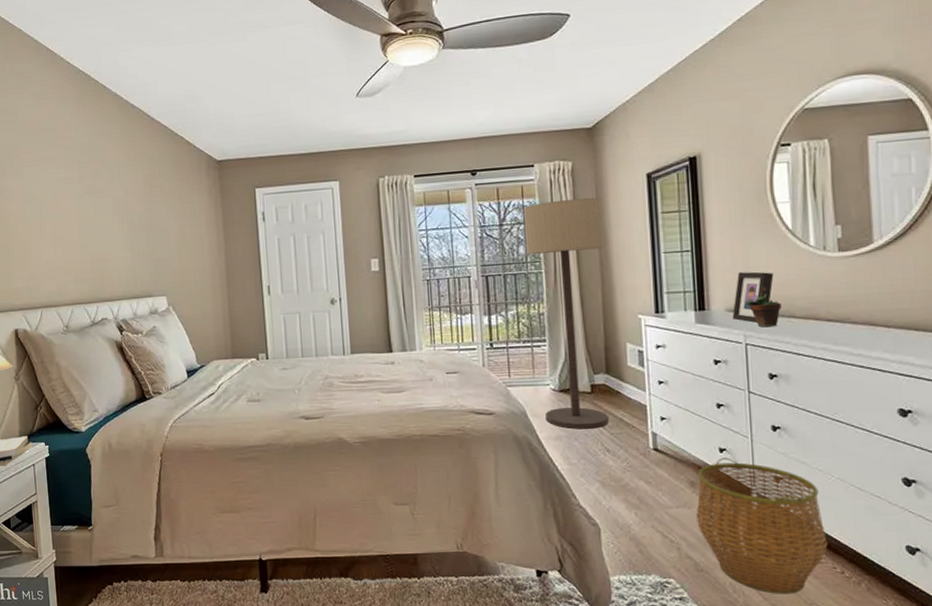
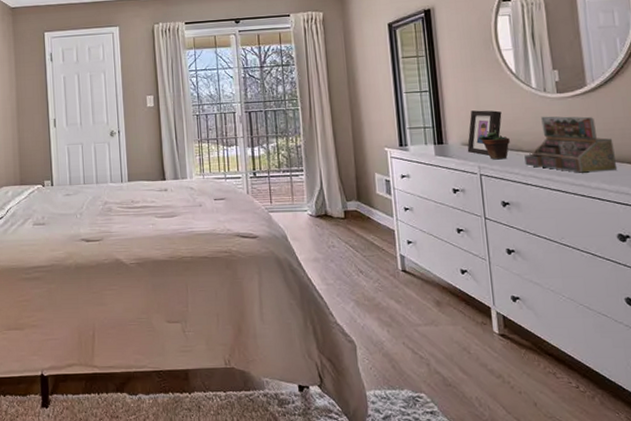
floor lamp: present [523,197,608,429] -> none [281,43,361,252]
basket: present [695,457,828,594] -> none [442,278,563,408]
jewelry box: none [797,278,903,342] -> present [524,116,618,173]

